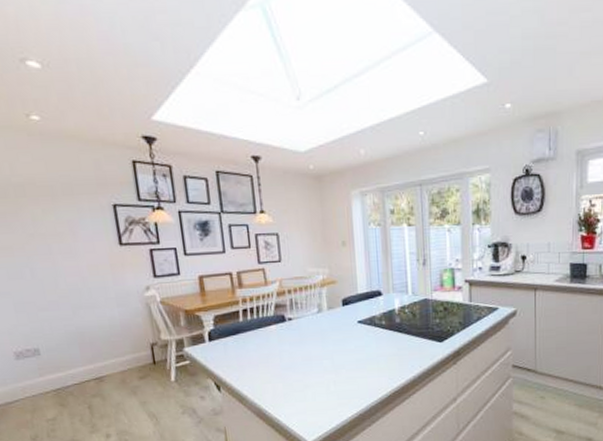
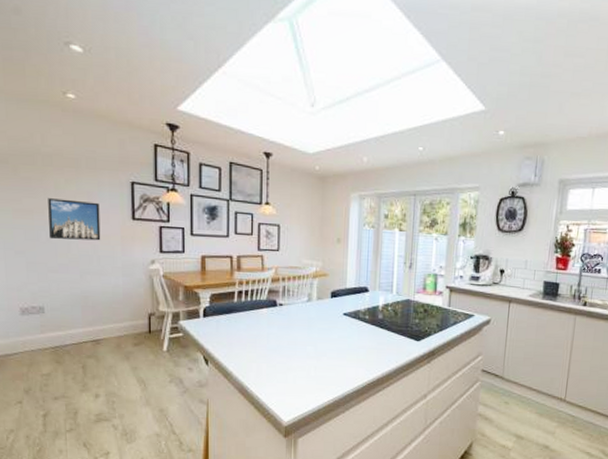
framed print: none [26,231,89,275] -> present [48,198,101,241]

